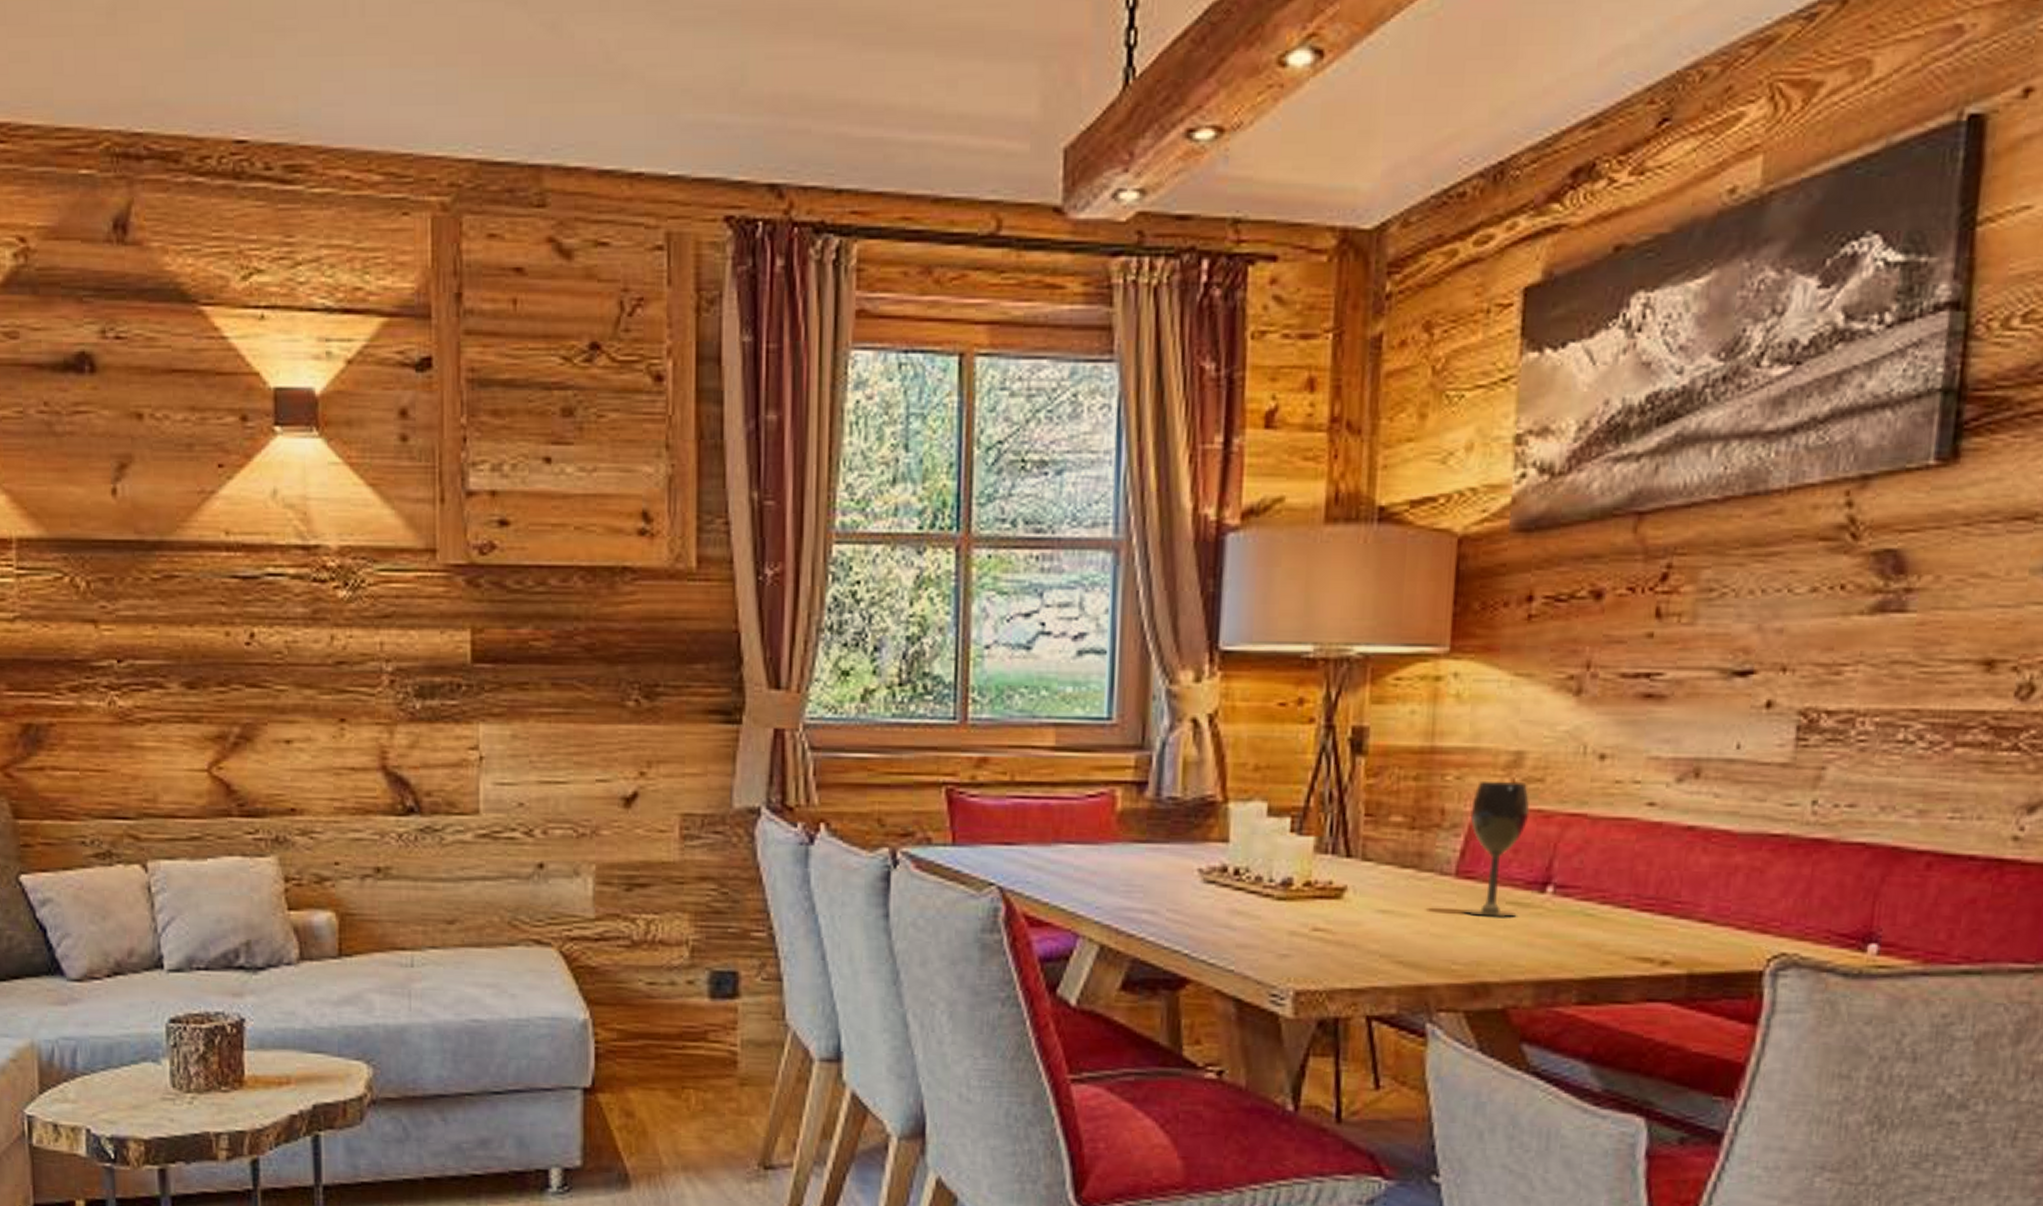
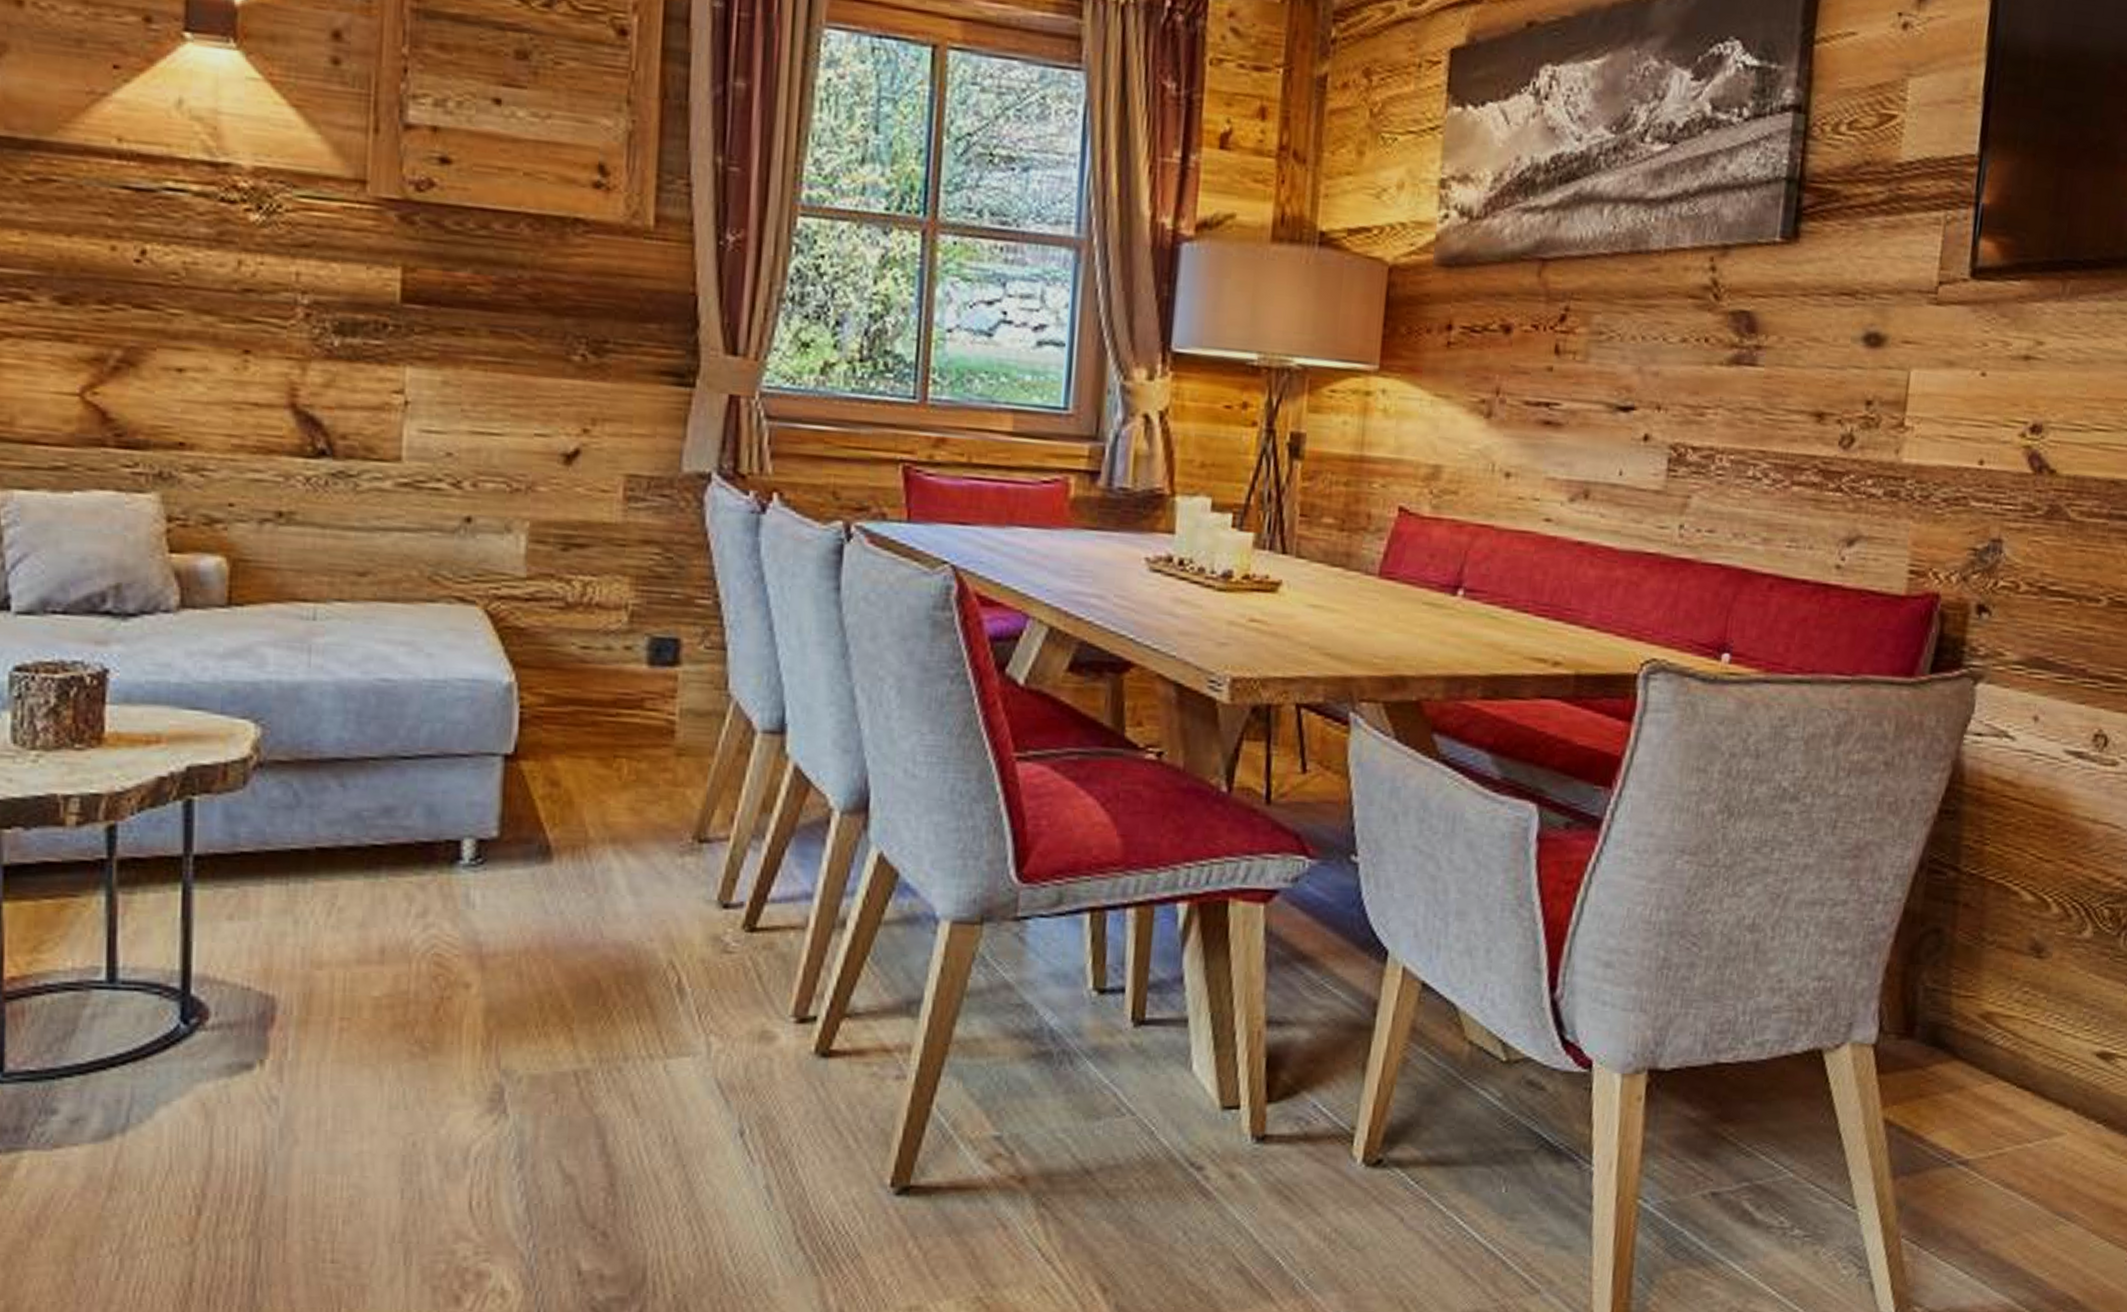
wine glass: present [1463,781,1530,918] -> none [1385,491,1445,617]

